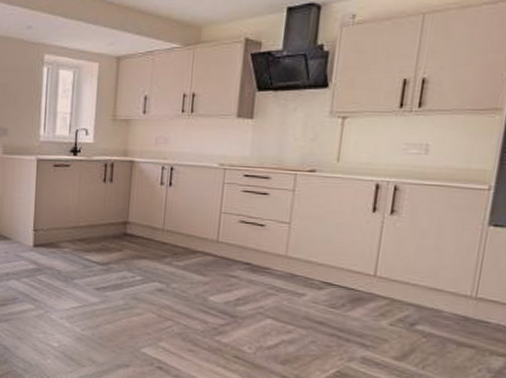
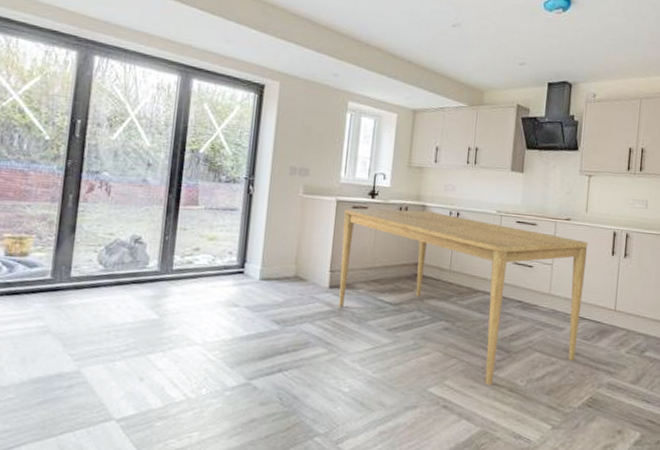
dining table: none [44,166,340,350] -> present [338,209,588,385]

